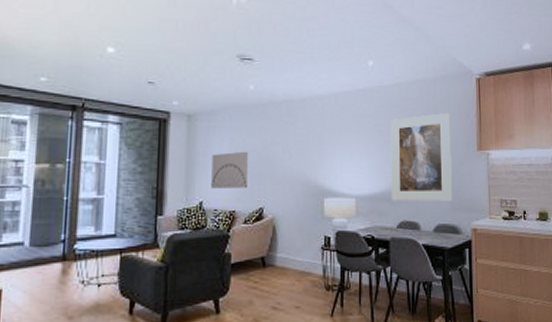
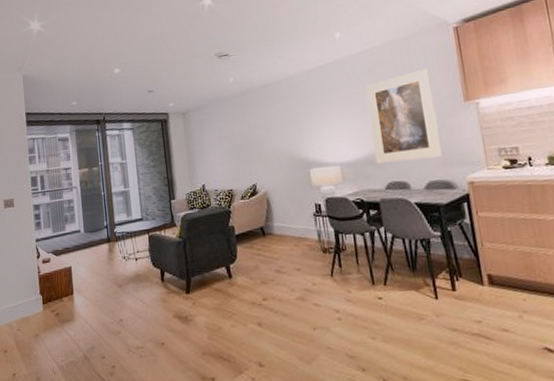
wall art: present [211,151,249,188] -> none [207,136,240,172]

